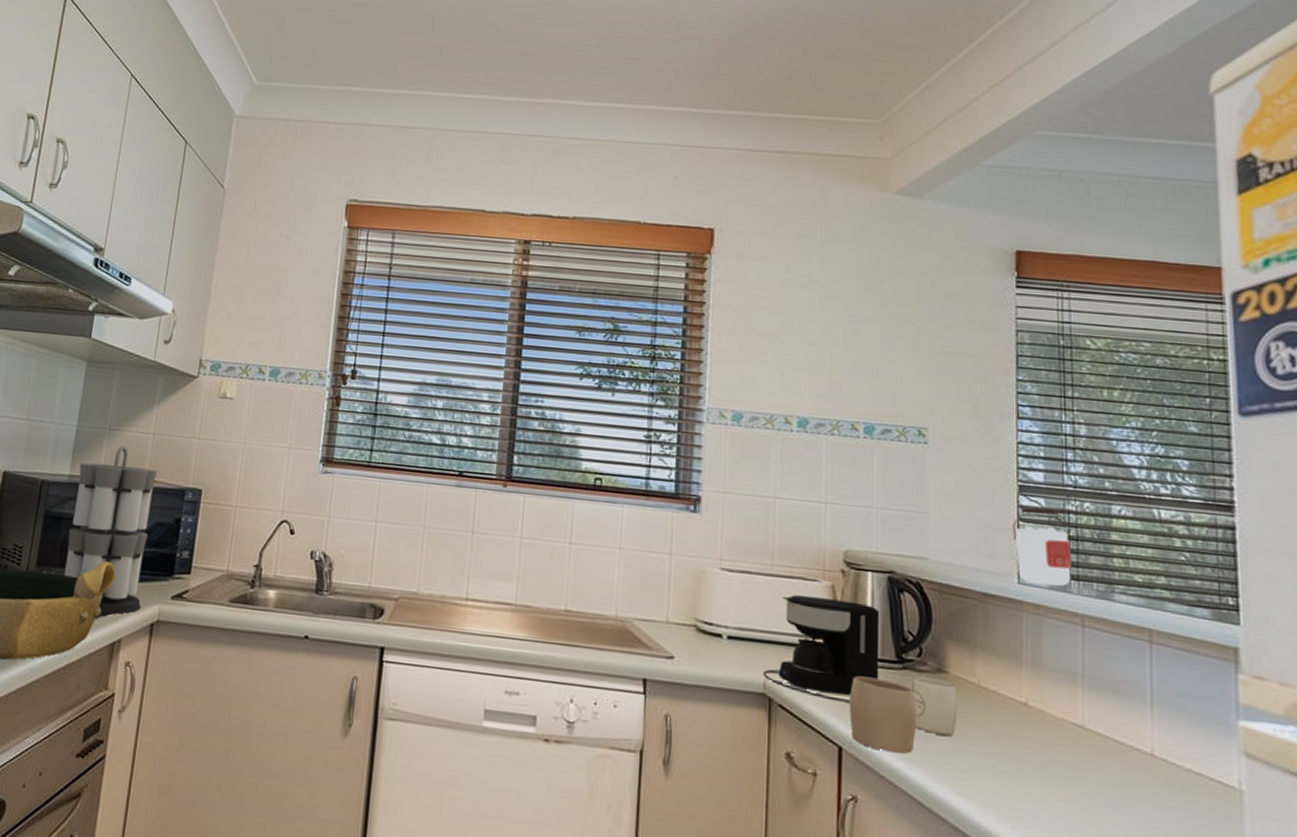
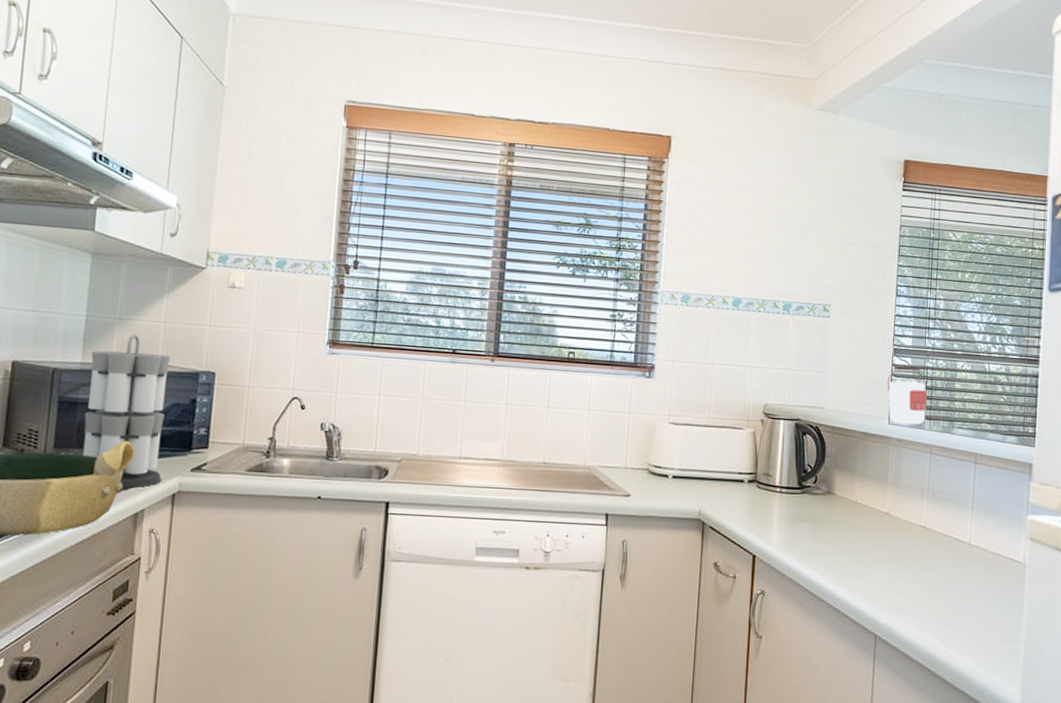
coffee maker: present [763,595,880,703] -> none [699,441,788,522]
mug: present [849,676,917,754] -> none [761,500,811,557]
mug: present [911,676,957,736] -> none [807,498,840,541]

